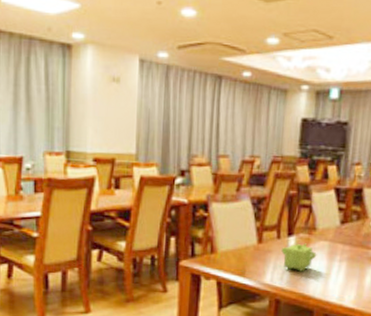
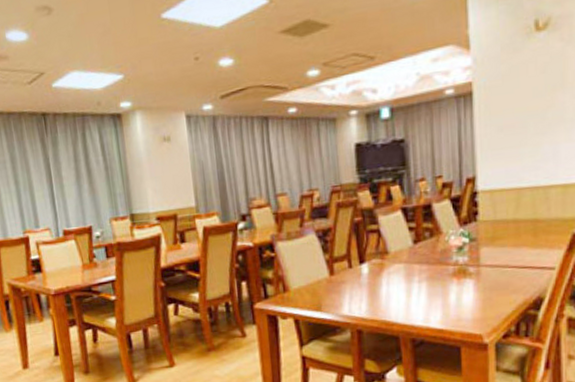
teapot: present [281,243,317,272] -> none [355,269,393,299]

